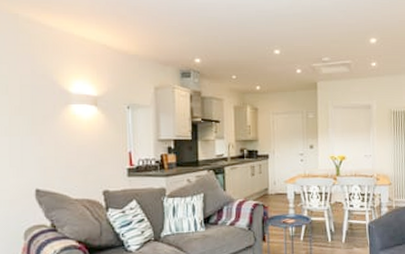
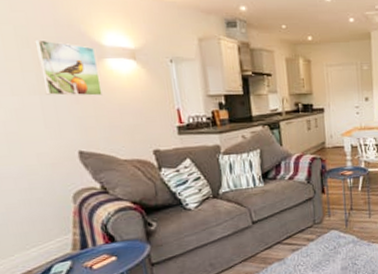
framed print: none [13,87,64,138] -> present [34,39,103,96]

